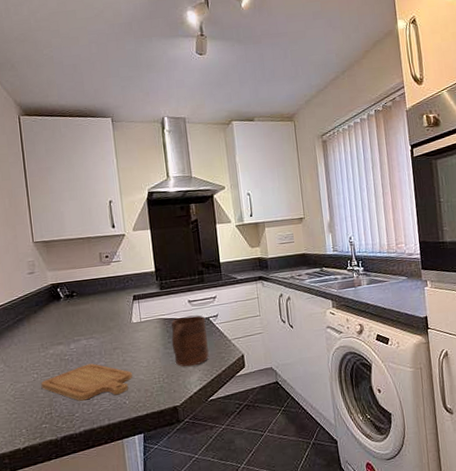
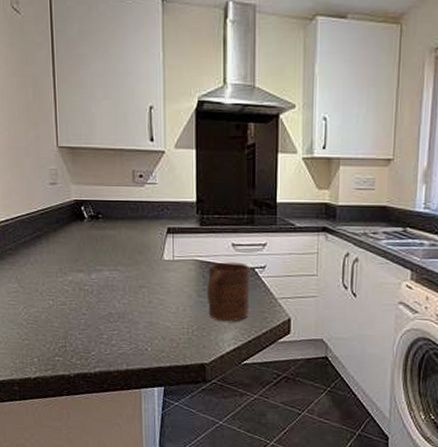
chopping board: present [41,363,132,401] -> none [56,299,158,340]

